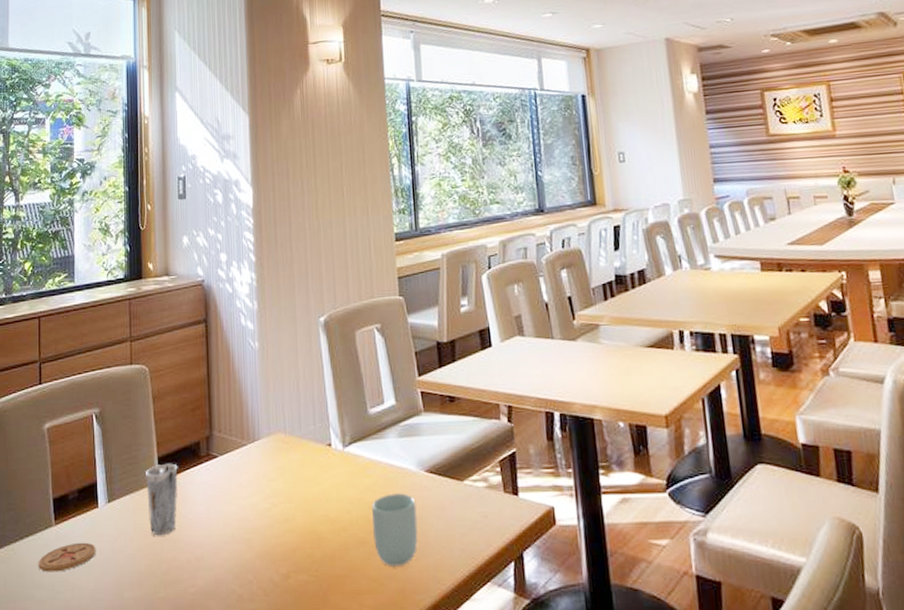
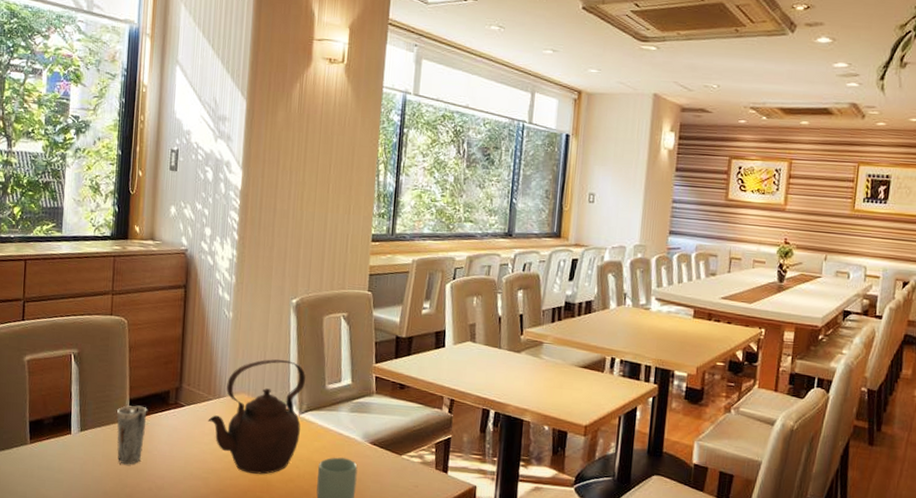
coaster: present [38,542,96,572] -> none [12,460,67,483]
teapot: none [244,387,347,527] -> present [208,359,305,475]

